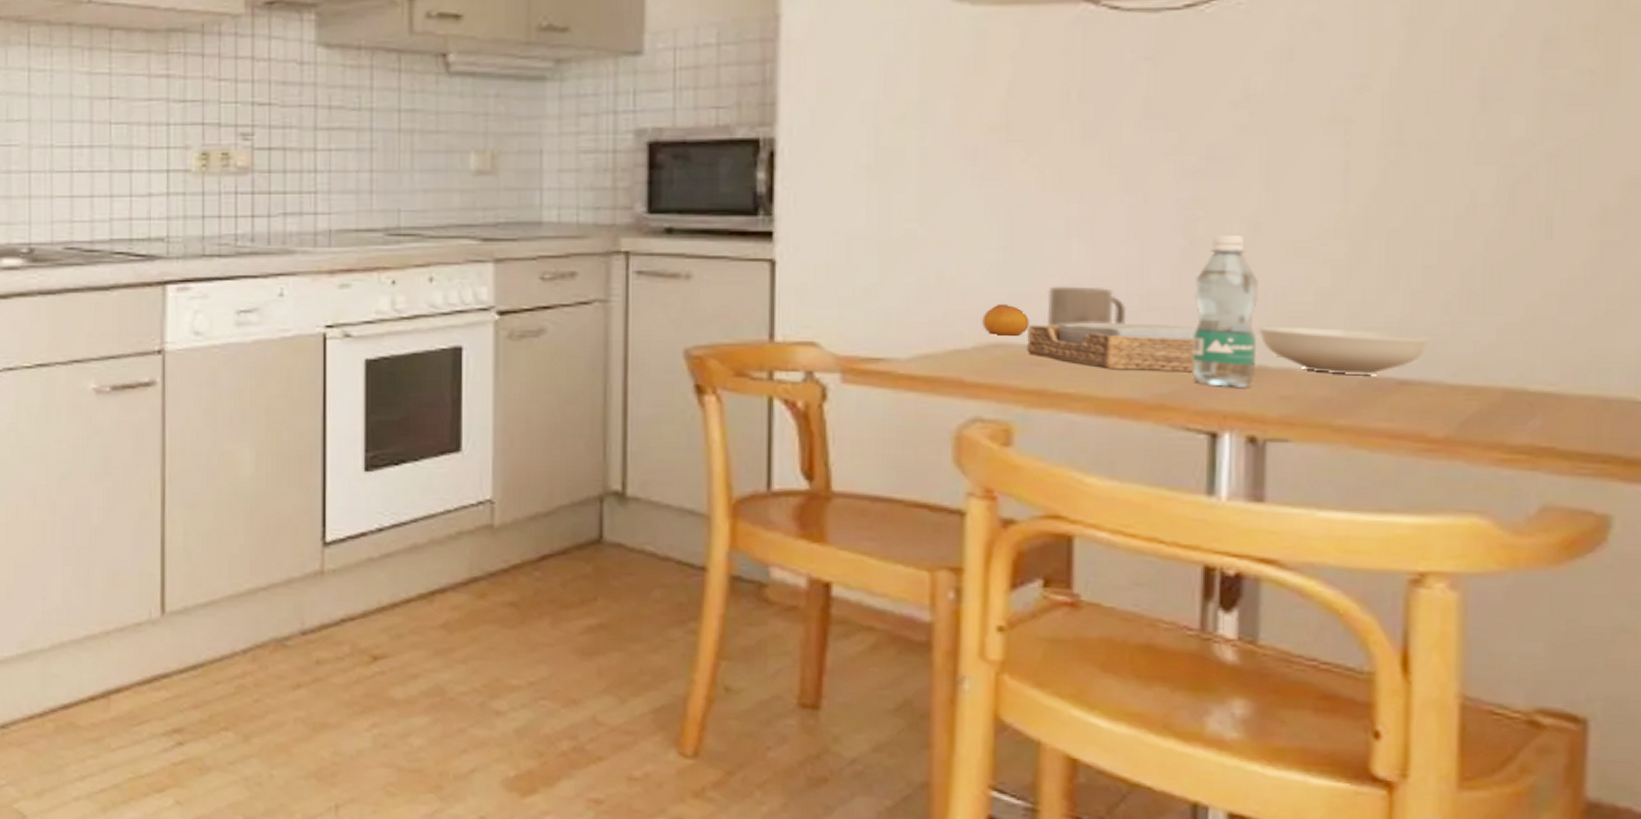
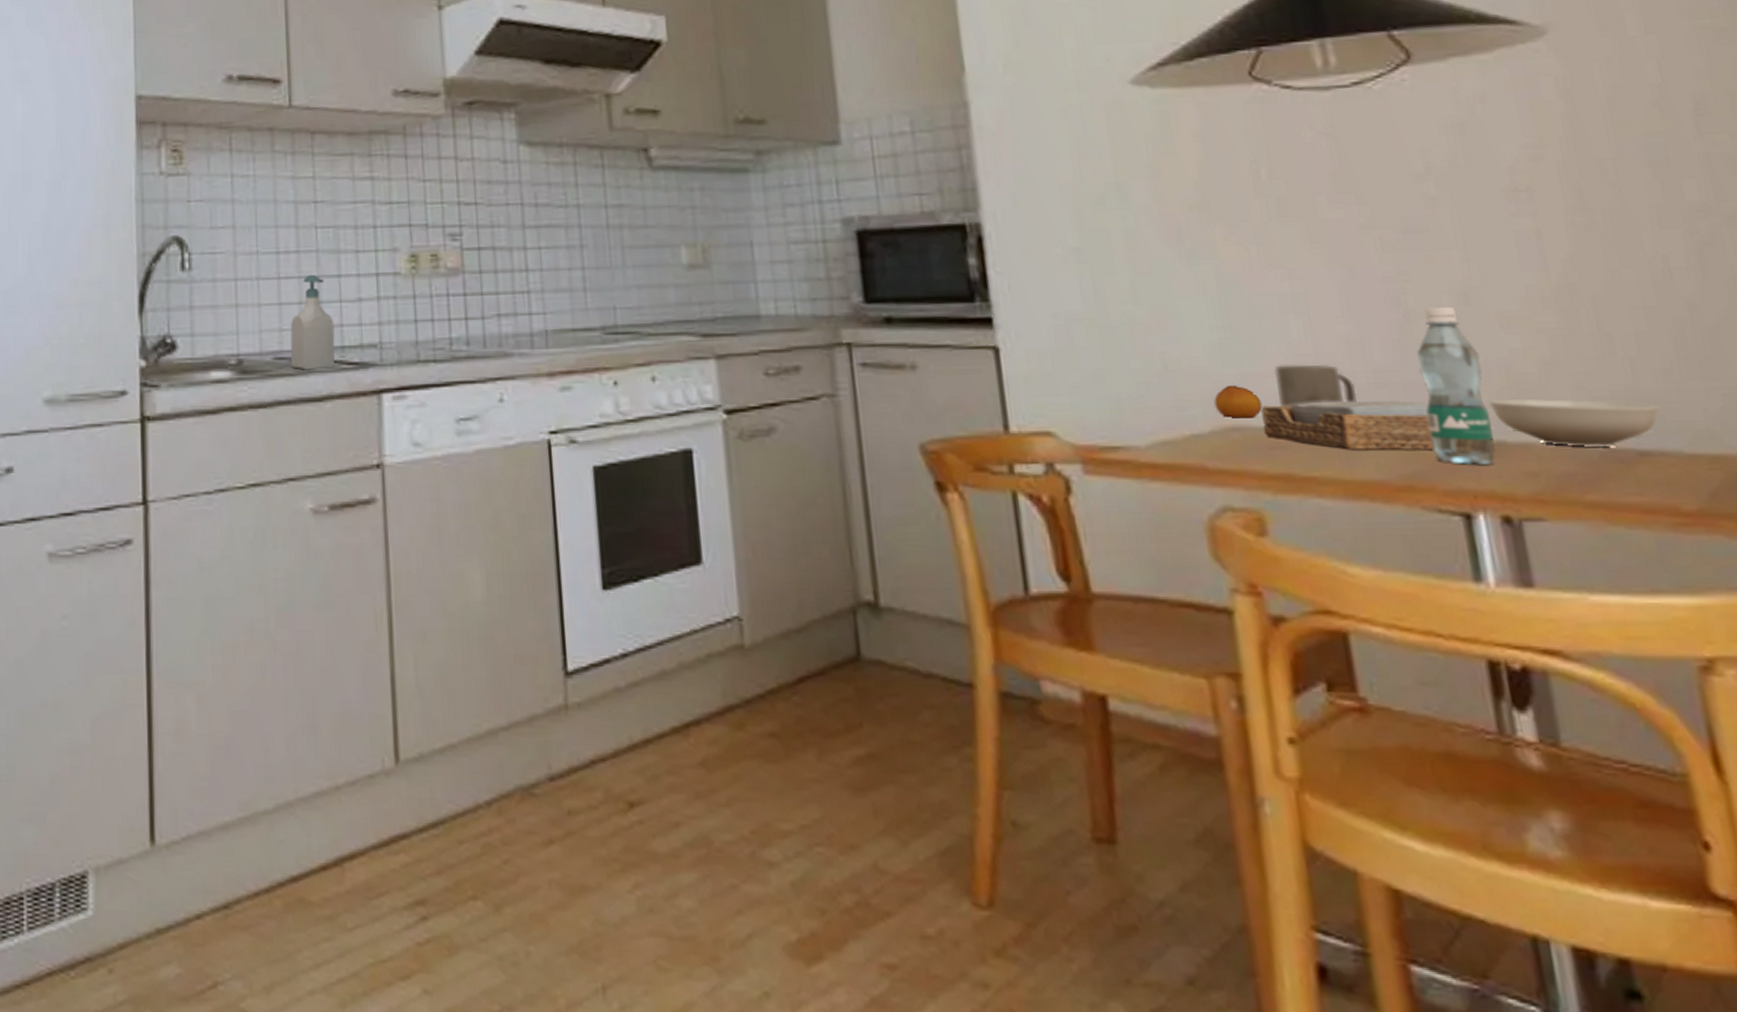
soap bottle: none [80,169,124,260] -> present [290,274,335,370]

